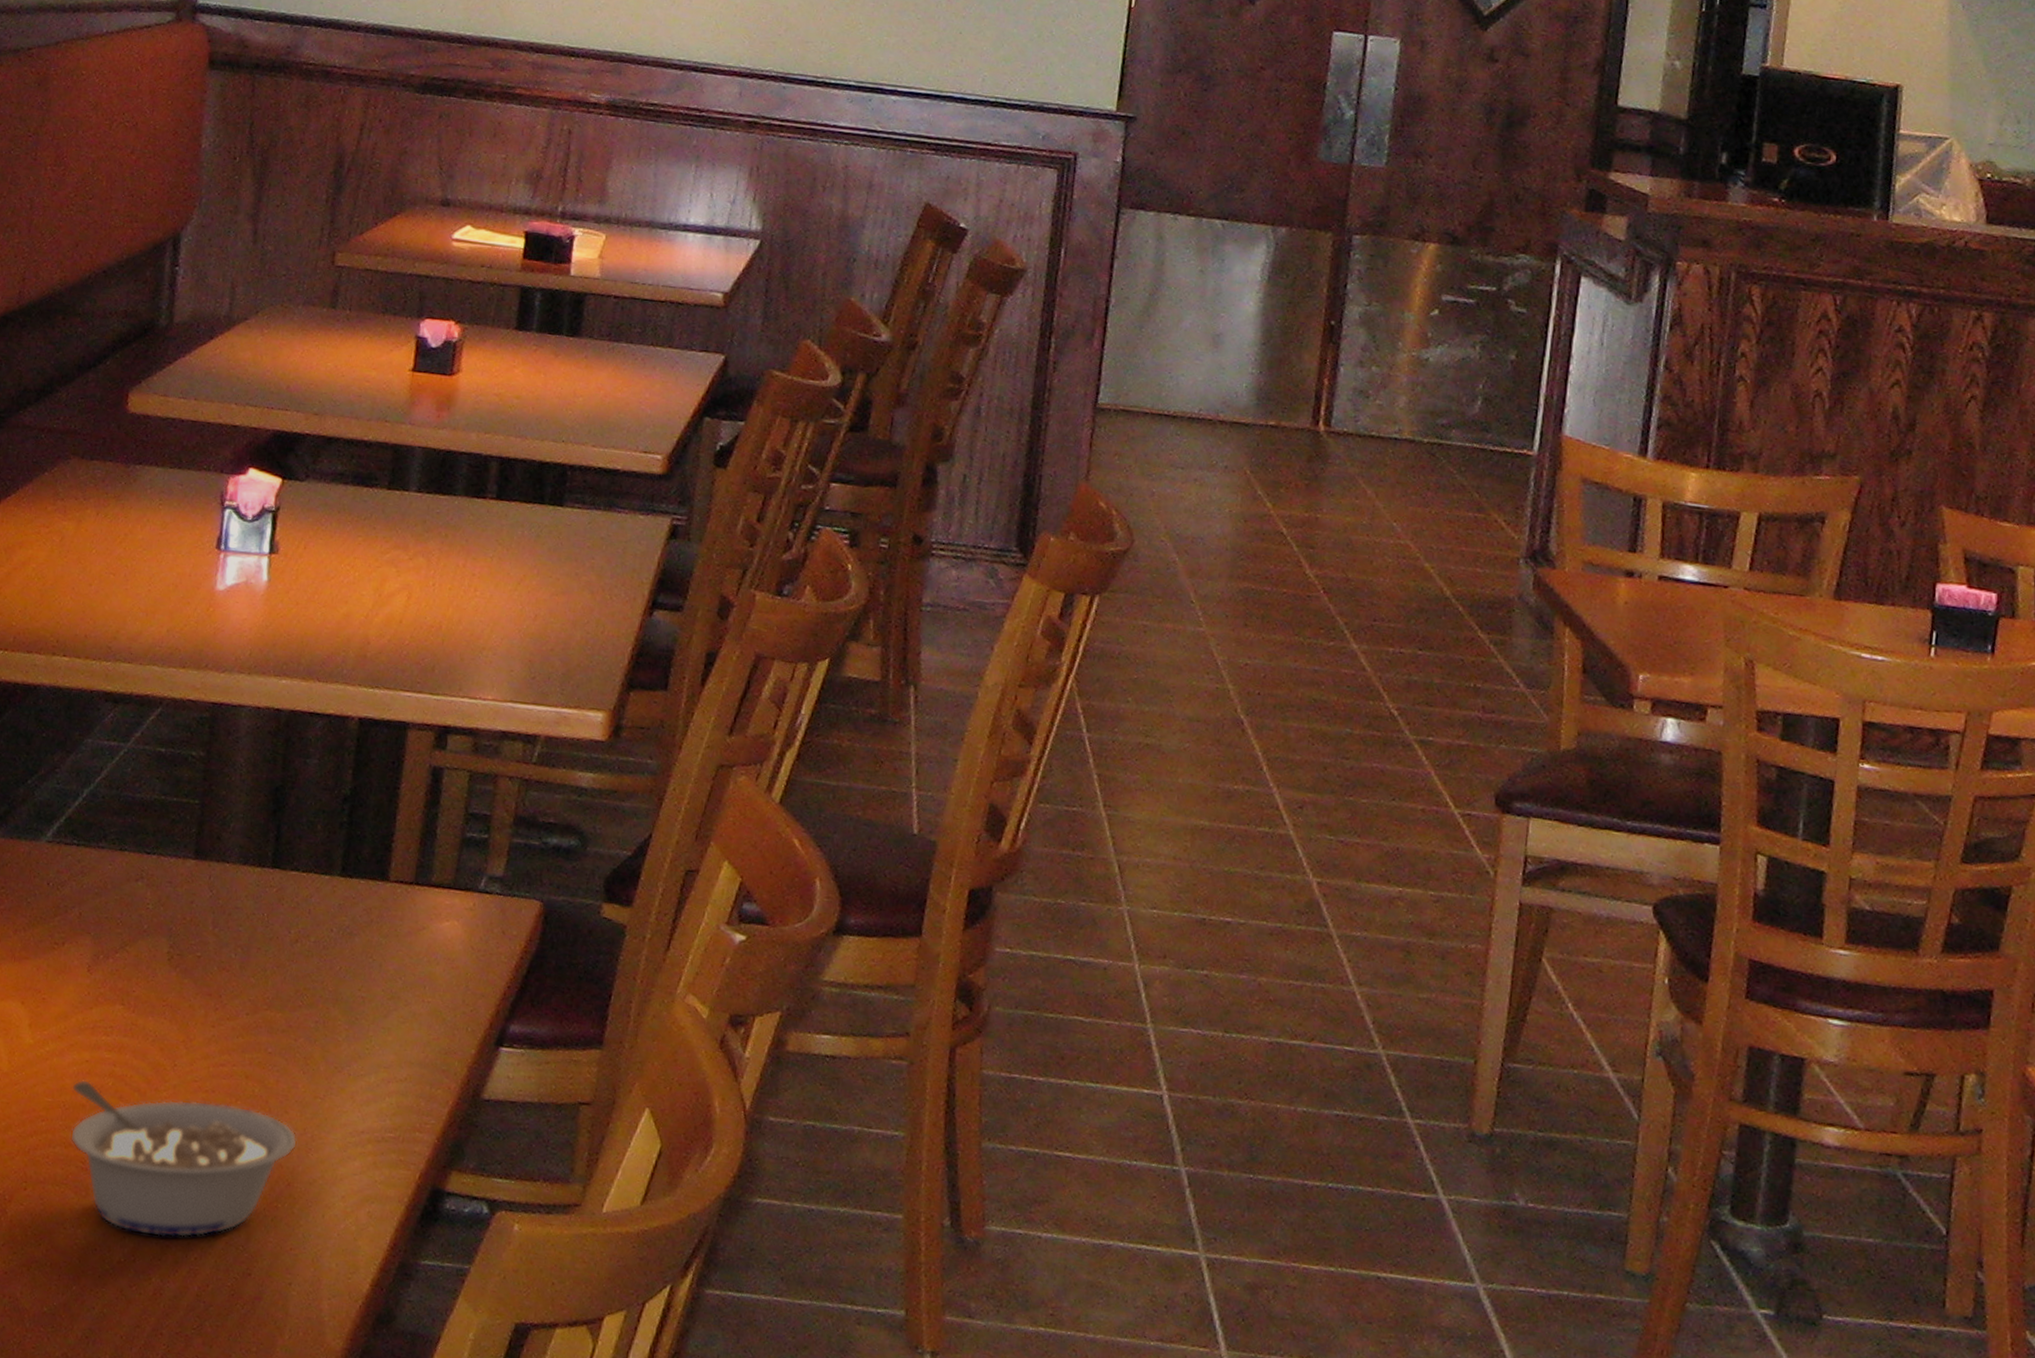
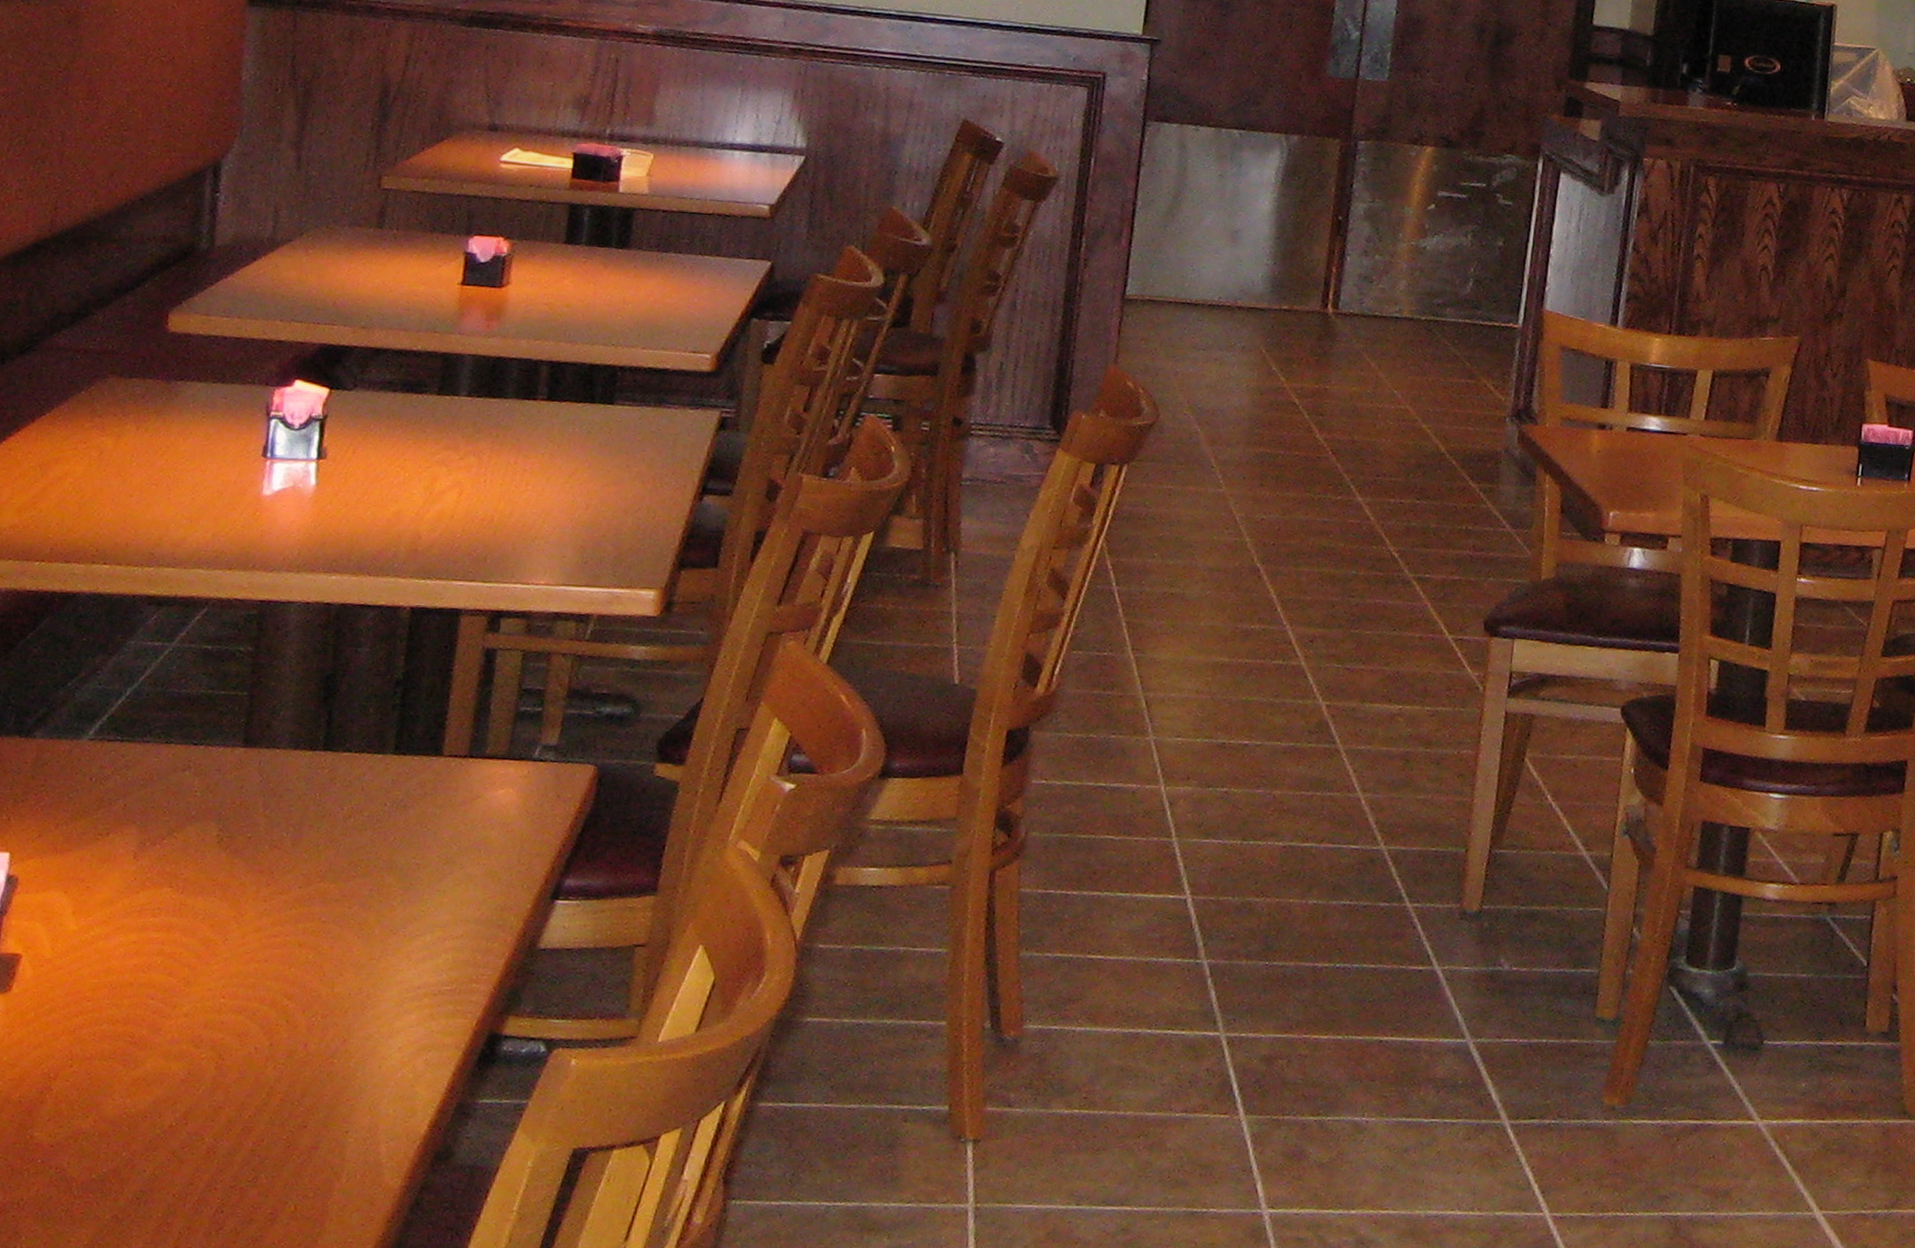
legume: present [70,1079,297,1238] -> none [118,959,353,1100]

